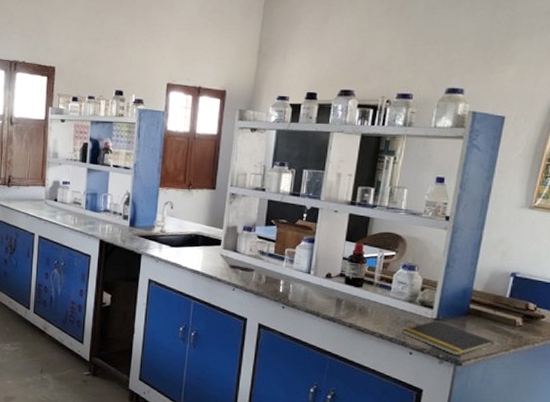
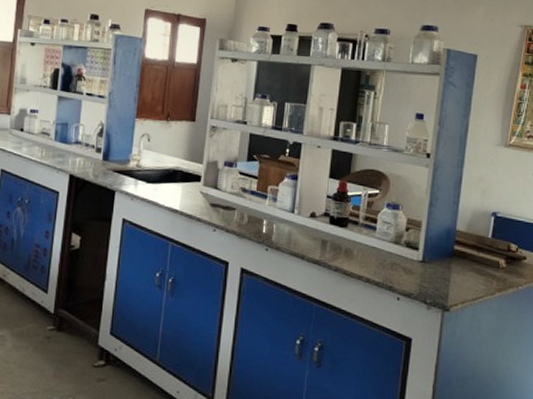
notepad: present [402,320,494,356] -> none [389,263,480,301]

